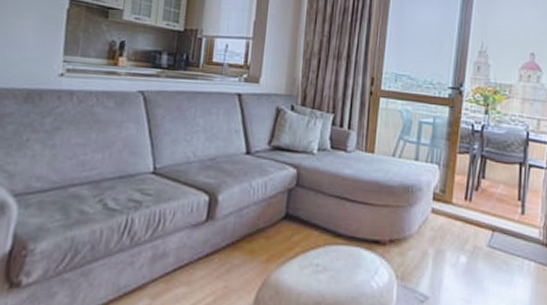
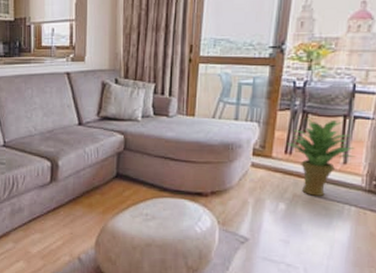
potted plant: none [466,163,534,249] -> present [286,118,357,196]

